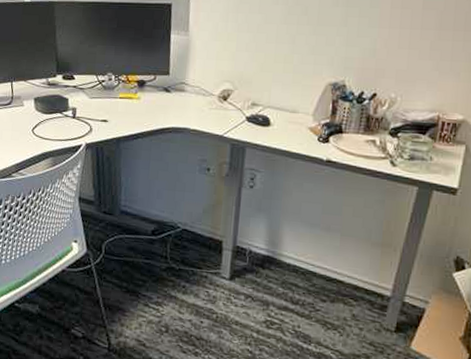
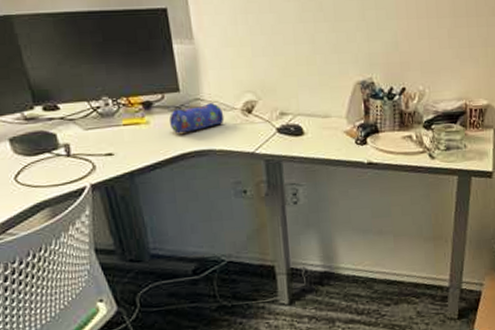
pencil case: none [156,87,203,111] -> present [169,103,225,134]

